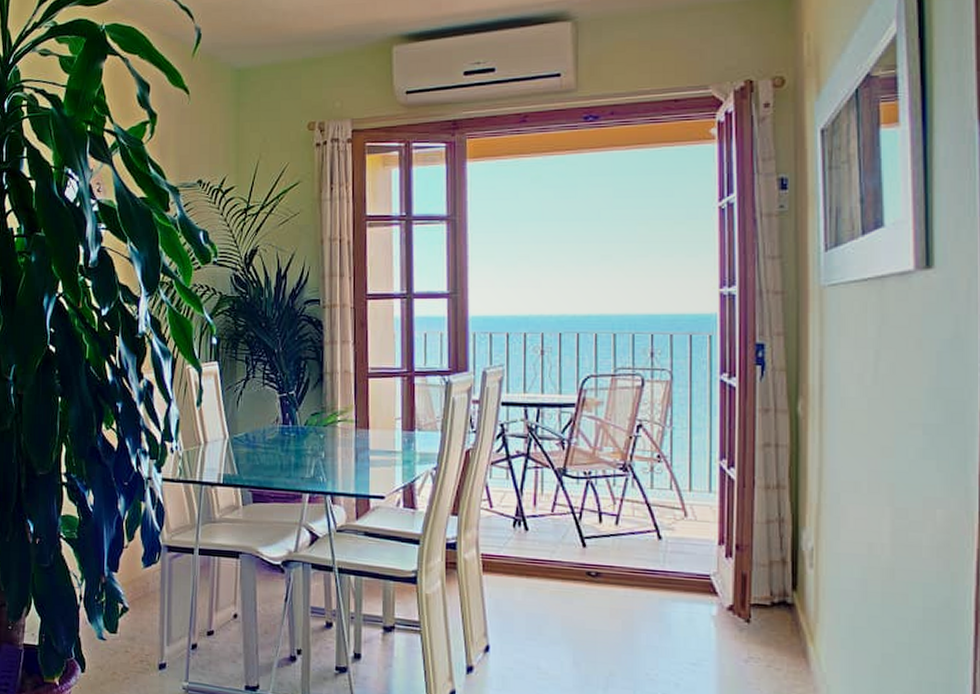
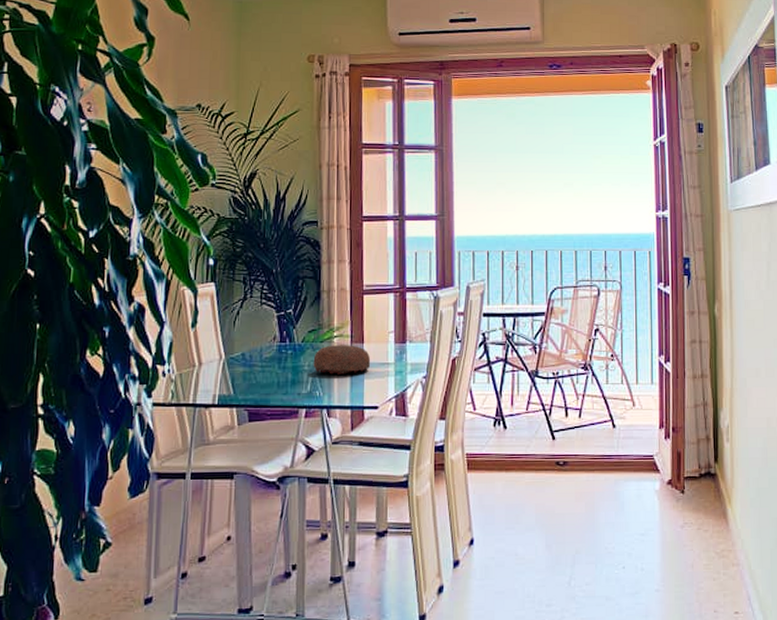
decorative bowl: none [316,429,377,461] -> present [313,345,371,375]

